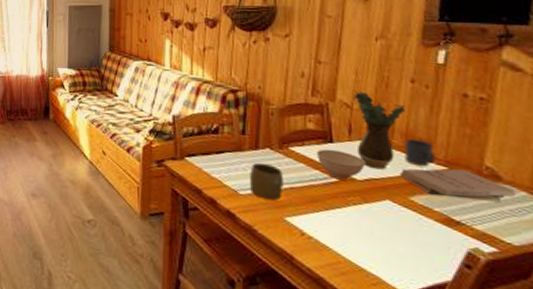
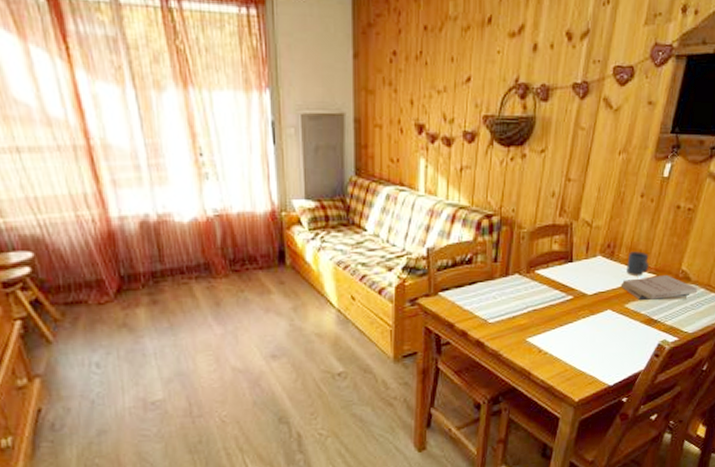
mug: present [250,162,284,201] -> none [499,289,528,325]
bowl: present [317,149,366,180] -> none [558,268,597,297]
vase: present [353,90,406,170] -> none [590,207,633,283]

